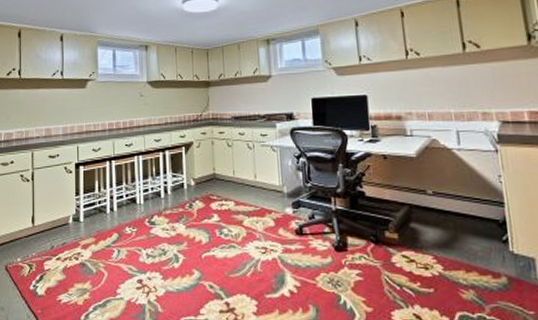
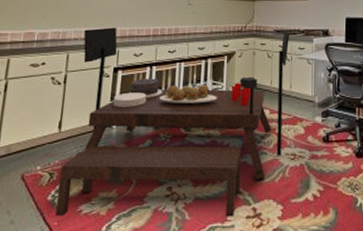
dining table: none [37,115,251,311] -> present [55,27,290,217]

